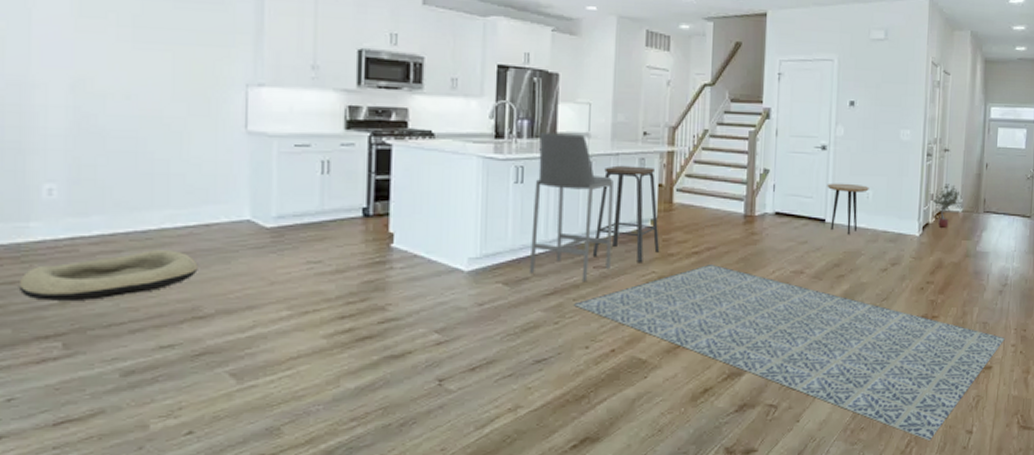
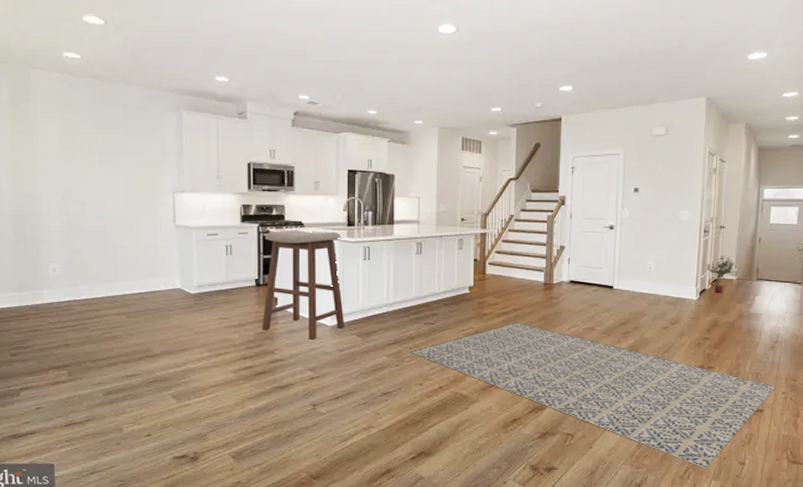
dog bed: present [18,250,198,301] -> none [39,309,148,343]
bar stool: none [370,141,487,290] -> present [262,230,345,339]
bar stool: present [530,133,614,282] -> none [377,221,439,335]
bar stool: present [592,165,660,263] -> none [423,245,476,321]
side table: present [827,183,869,236] -> none [614,256,652,299]

